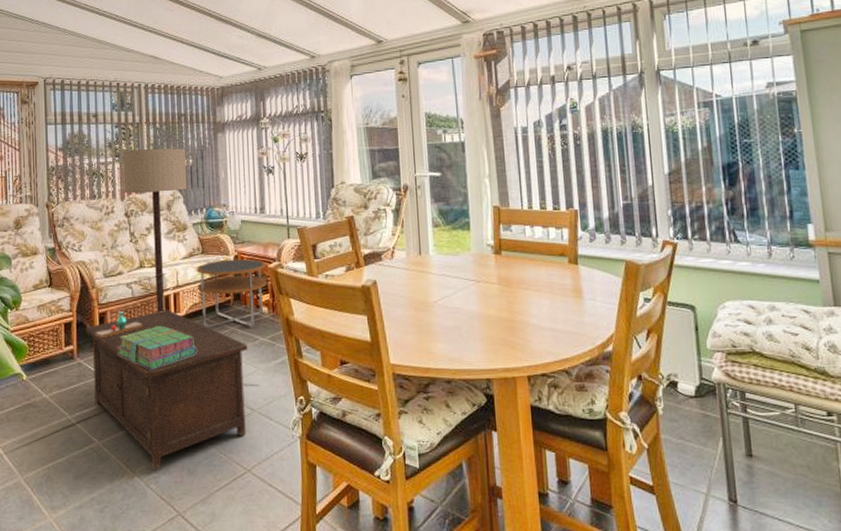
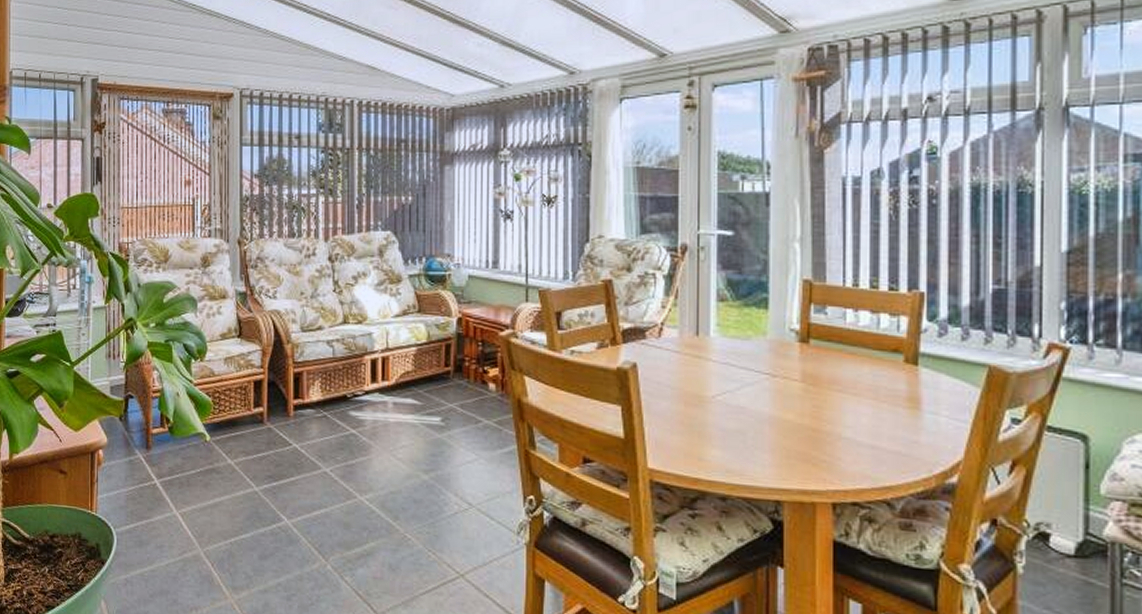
cabinet: present [85,310,248,471] -> none [277,376,469,562]
vase: present [95,311,143,339] -> none [288,373,344,403]
stack of books: present [118,325,197,370] -> none [314,393,407,445]
floor lamp: present [123,148,188,313] -> none [329,180,405,379]
side table: present [196,258,268,327] -> none [410,321,497,406]

